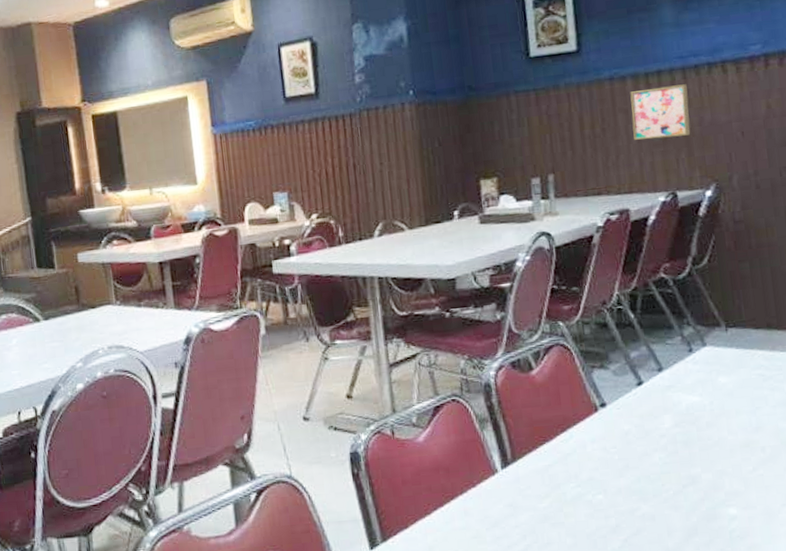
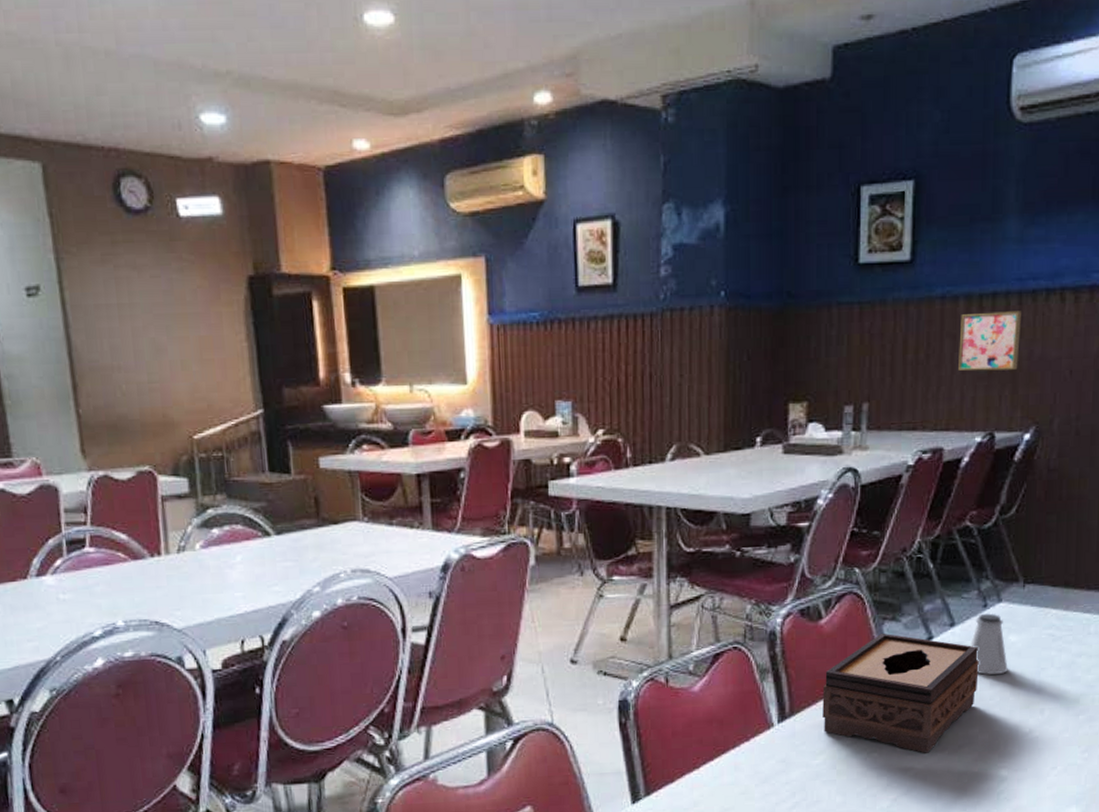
tissue box: none [541,380,694,494] -> present [822,633,979,753]
saltshaker: none [681,357,722,416] -> present [970,613,1008,675]

